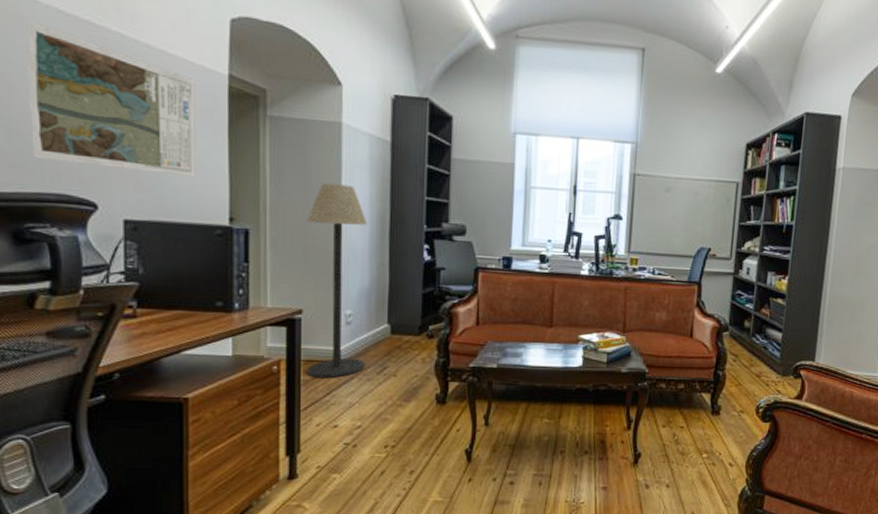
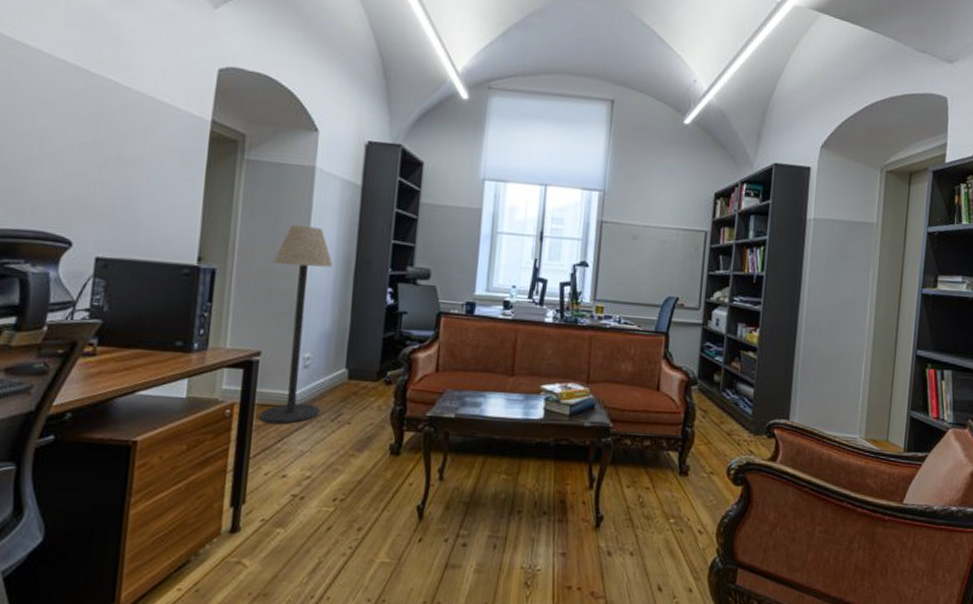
map: present [26,20,196,177] -> none [18,68,180,217]

